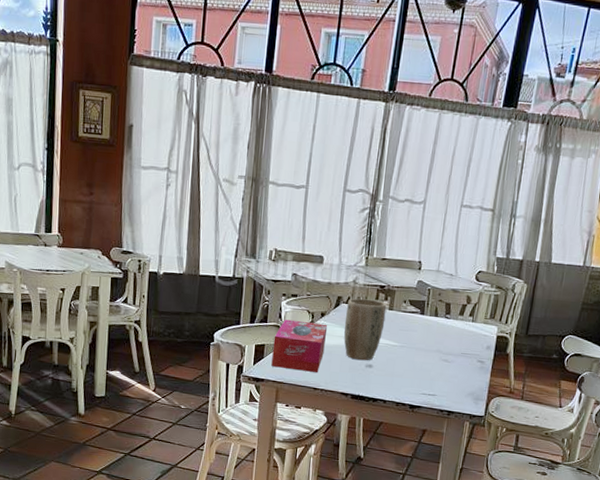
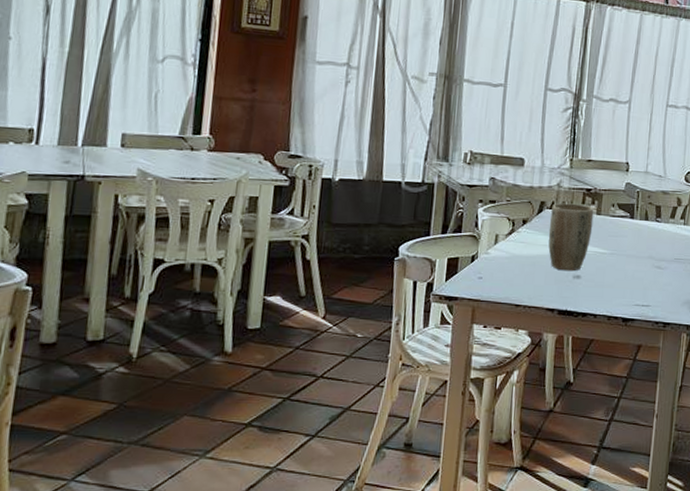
tissue box: present [271,319,328,372] -> none [466,228,530,287]

